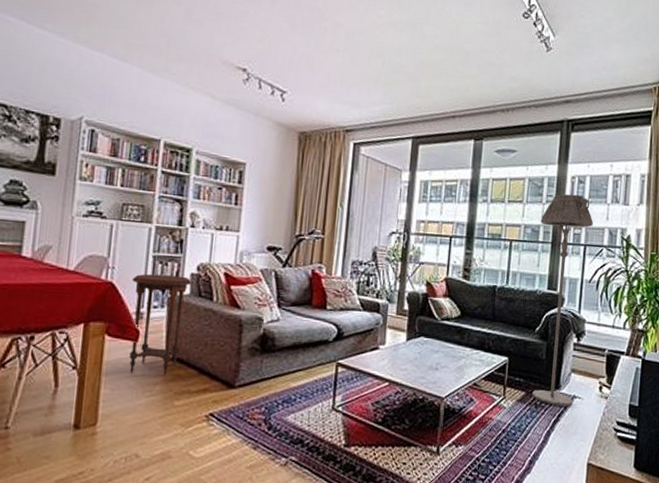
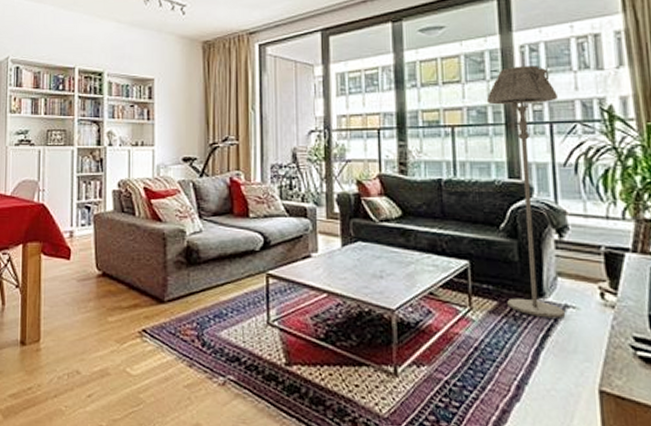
side table: present [129,273,192,375] -> none [60,193,114,291]

